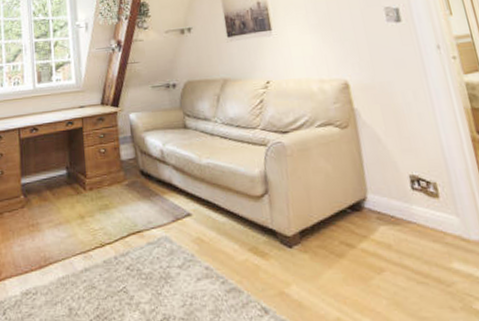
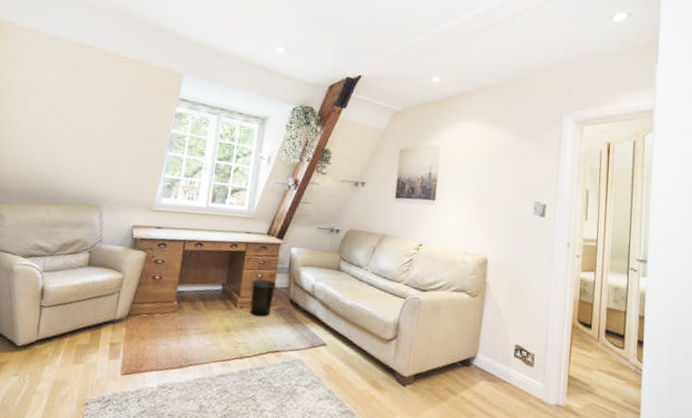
waste bin: none [96,154,122,196] -> present [249,279,276,317]

